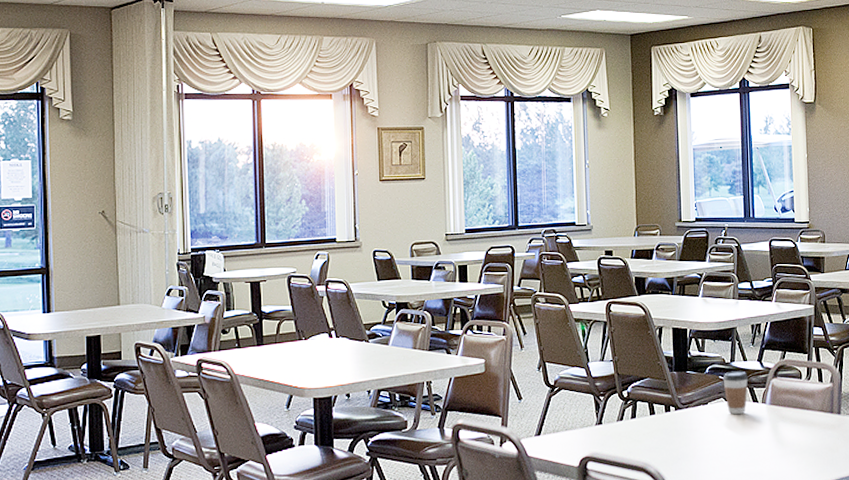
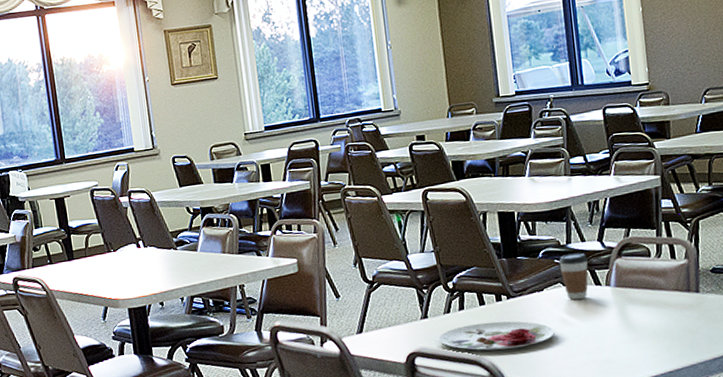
plate: none [610,431,715,459] -> present [438,321,555,351]

